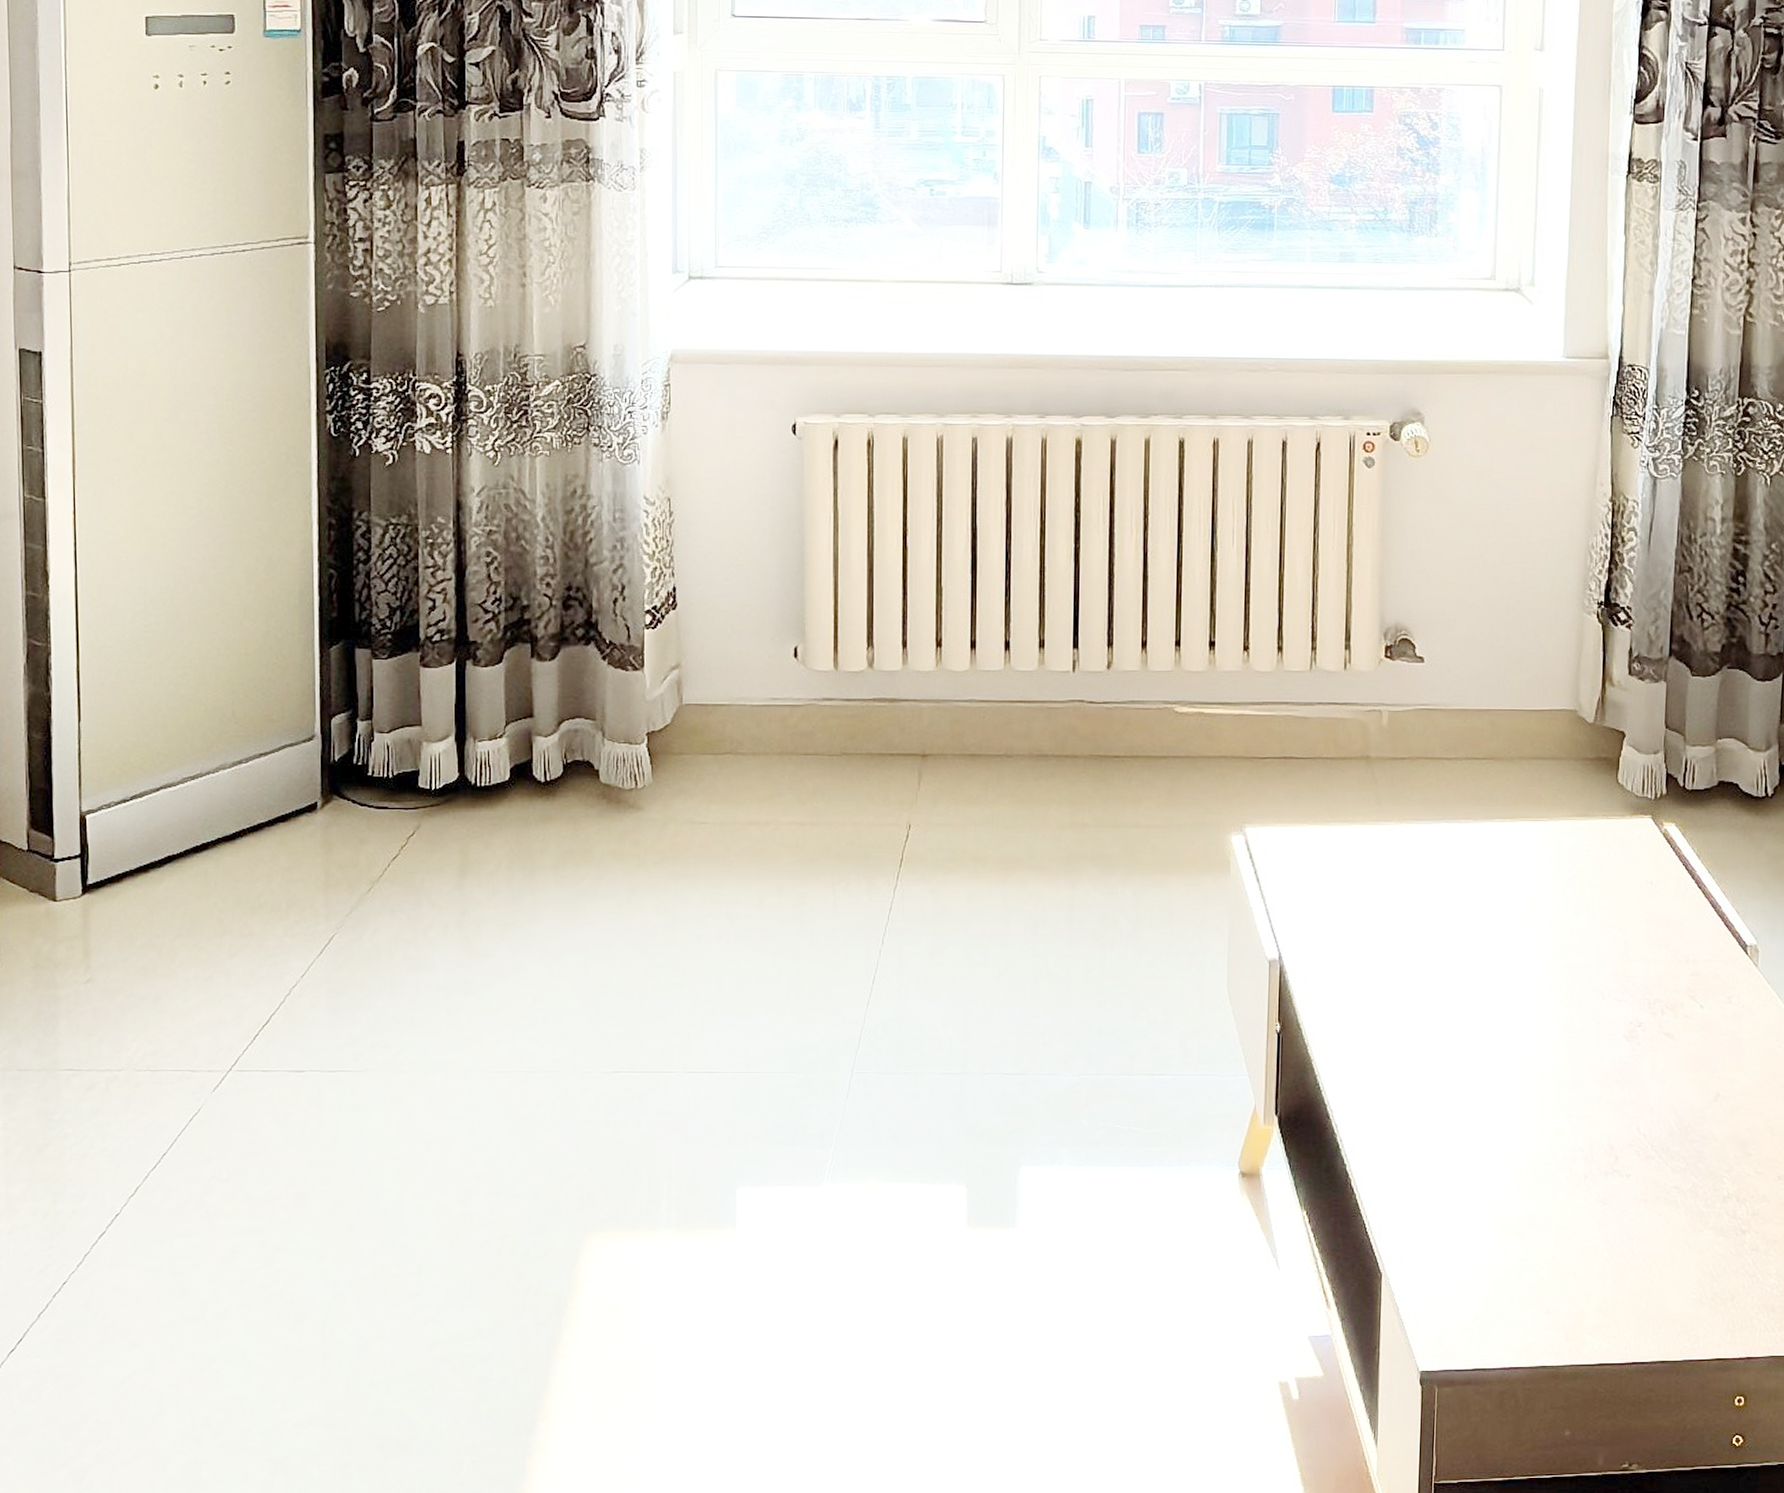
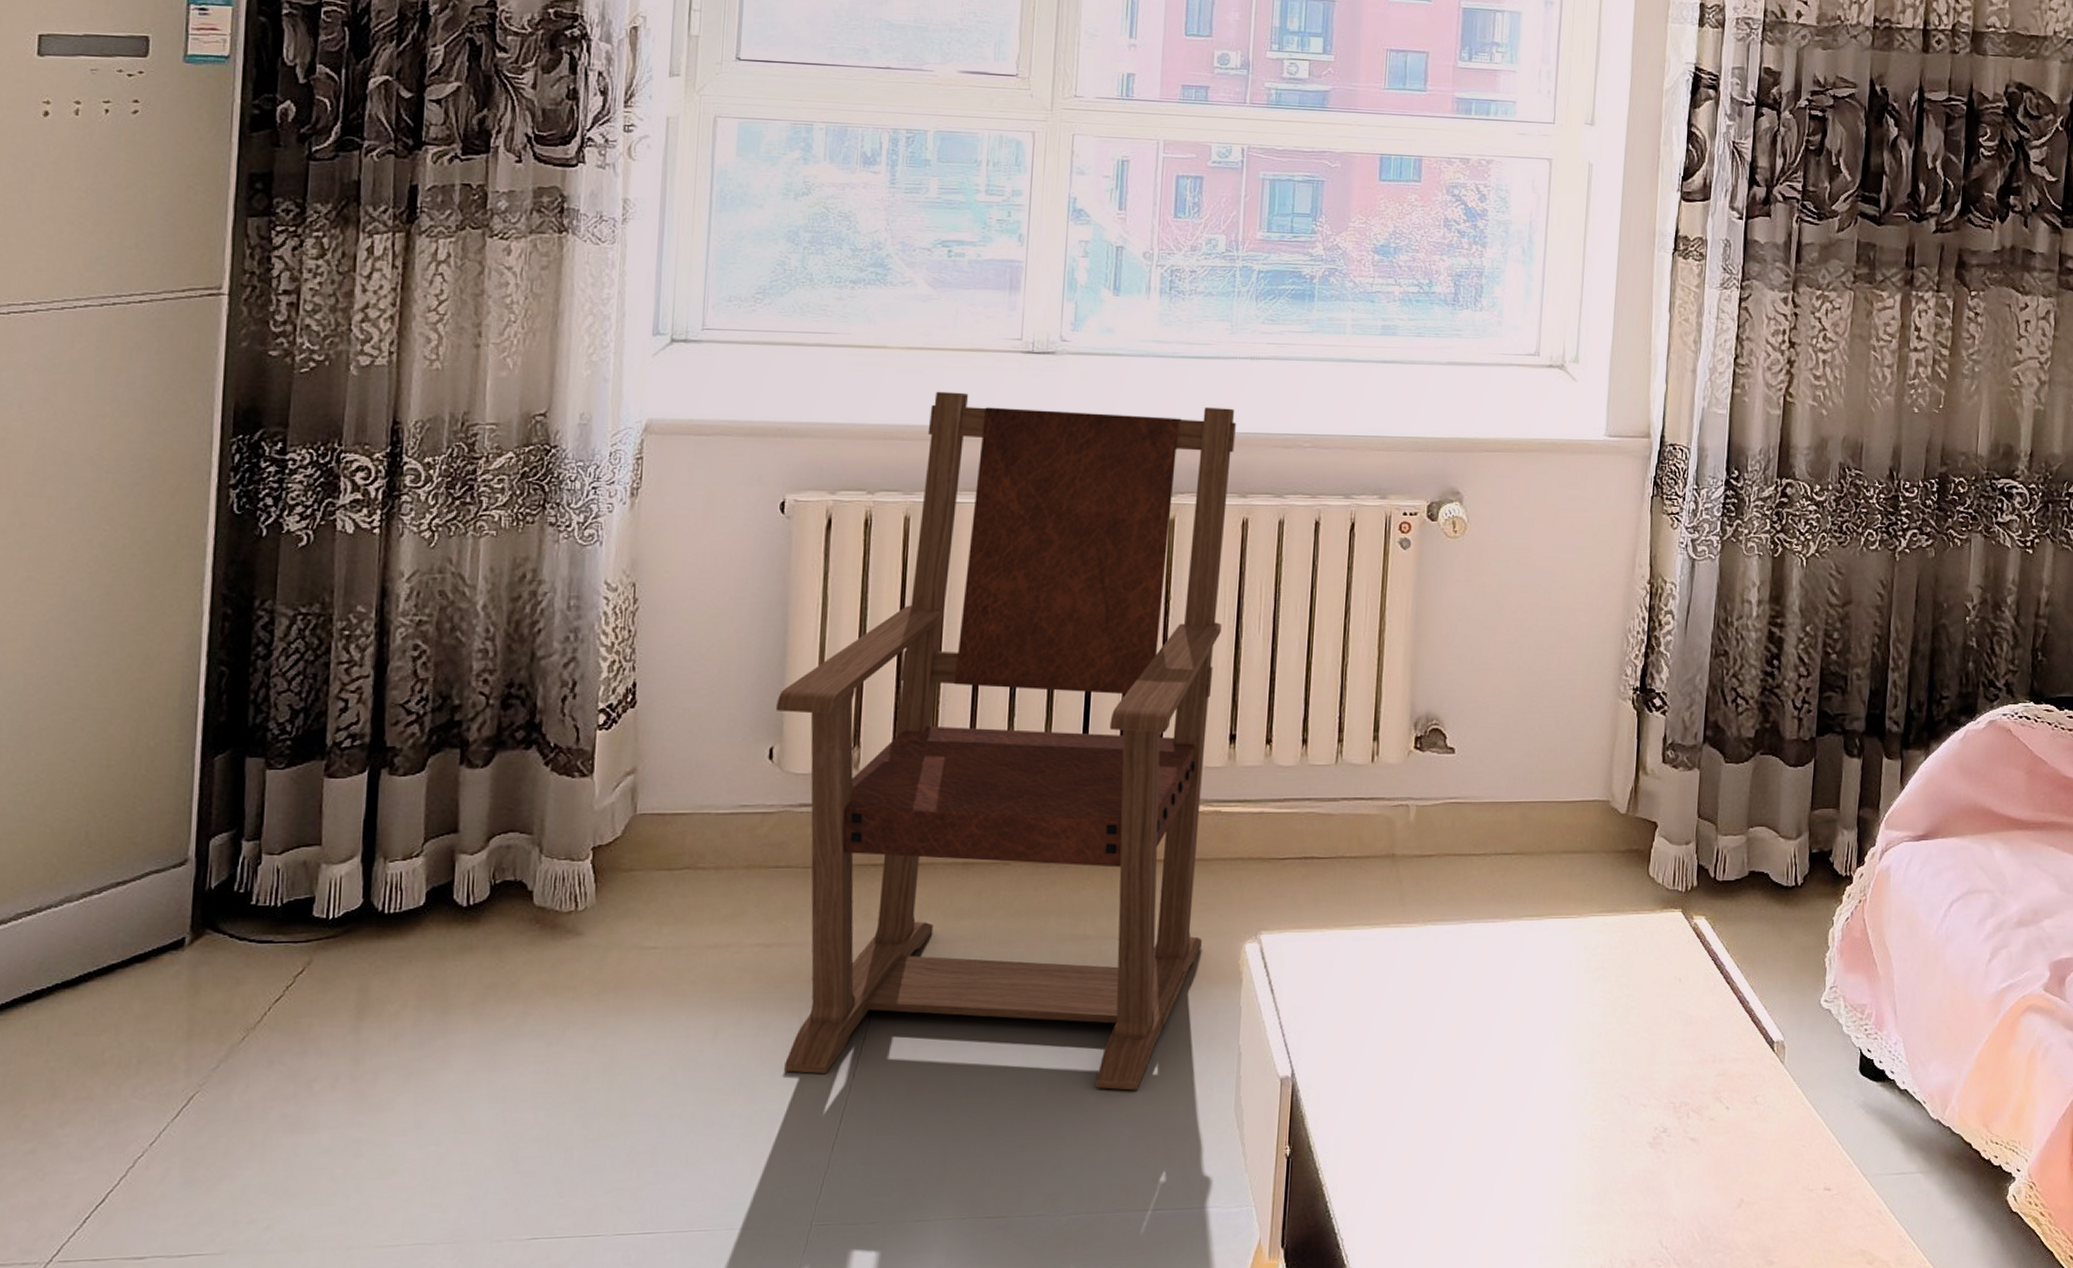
armchair: none [797,321,1204,966] -> present [775,391,1236,1091]

